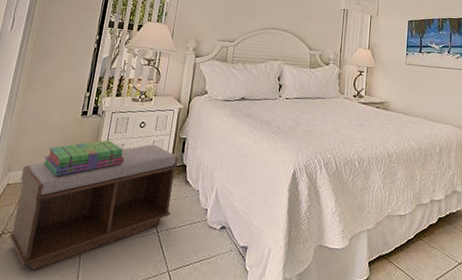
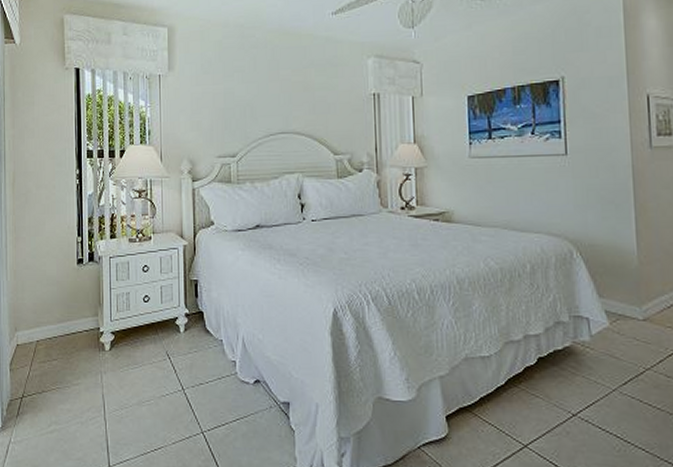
bench: present [9,144,179,271] -> none [29,291,194,434]
stack of books: present [43,140,125,177] -> none [48,289,133,334]

